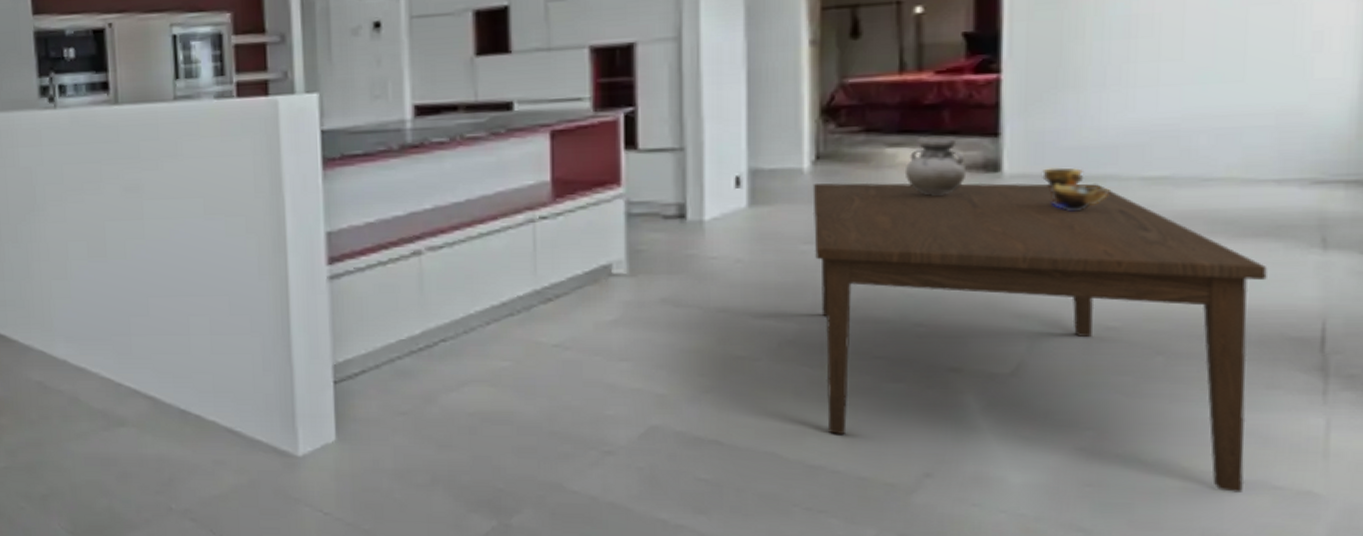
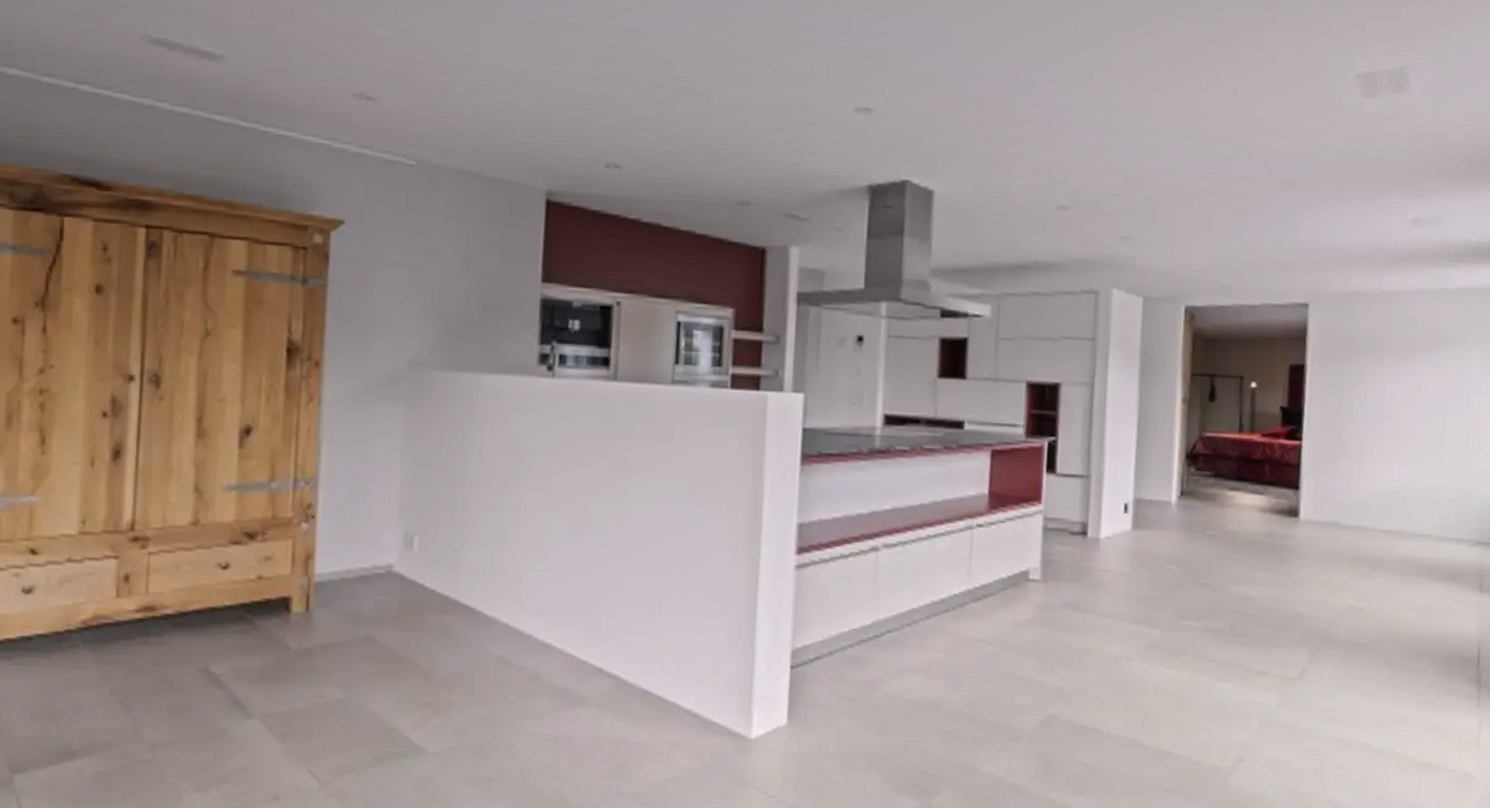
dining table: present [812,182,1267,492] -> none [1175,514,1450,774]
vase: present [904,136,967,196] -> none [1238,484,1278,532]
decorative bowl: present [1042,167,1112,212] -> none [1324,517,1364,553]

